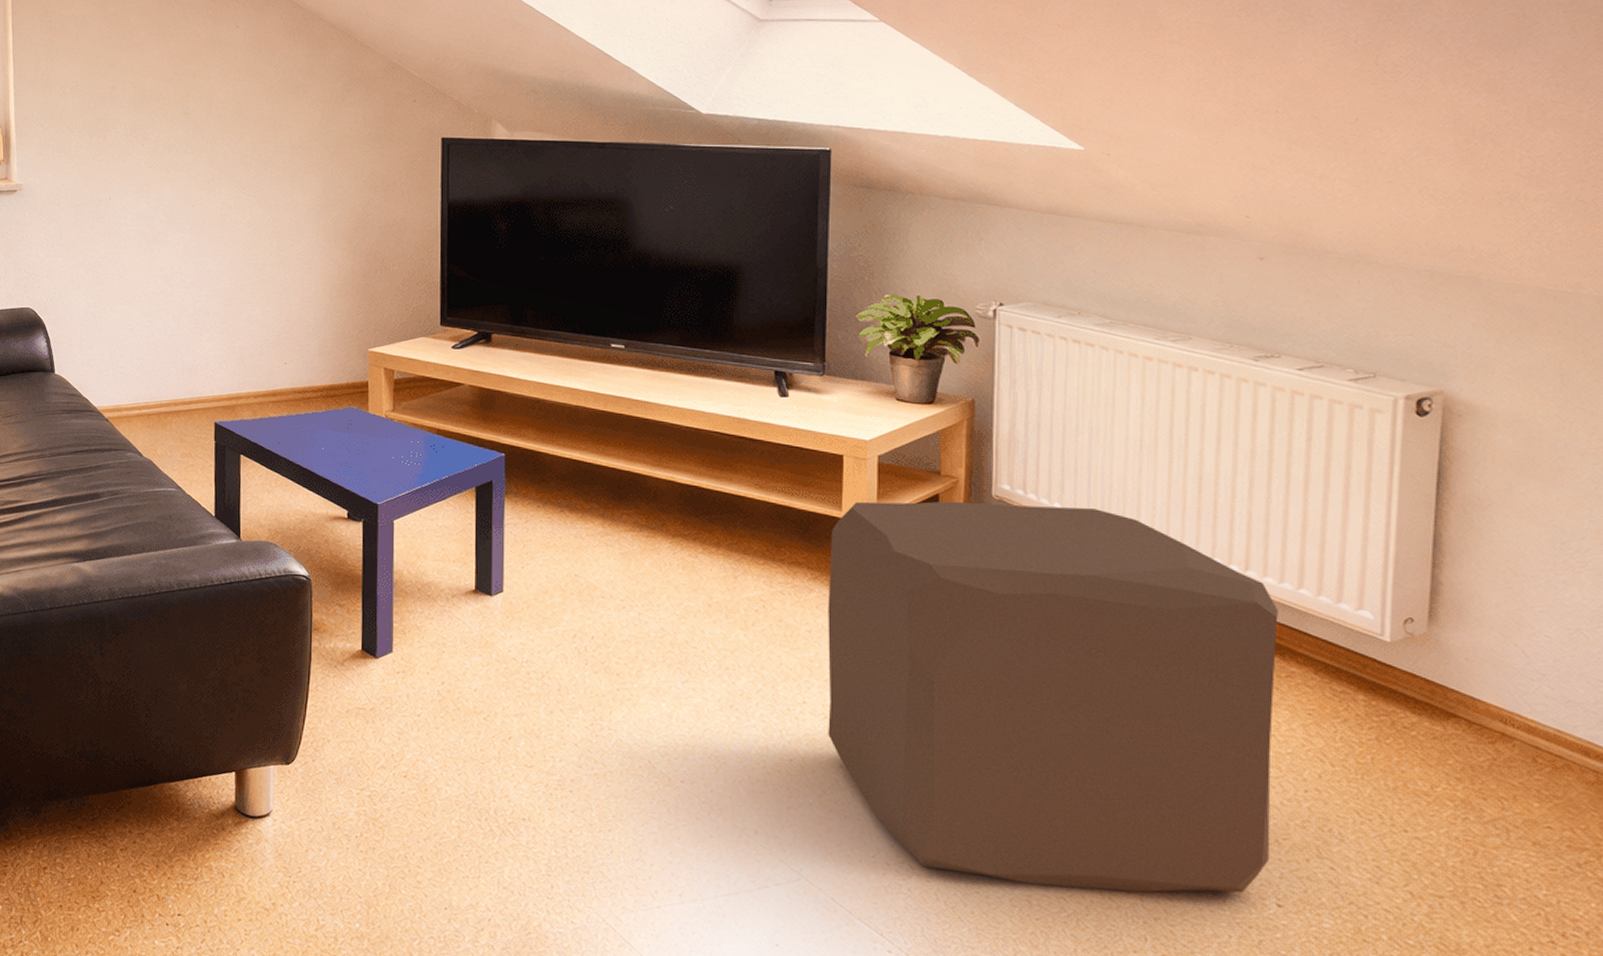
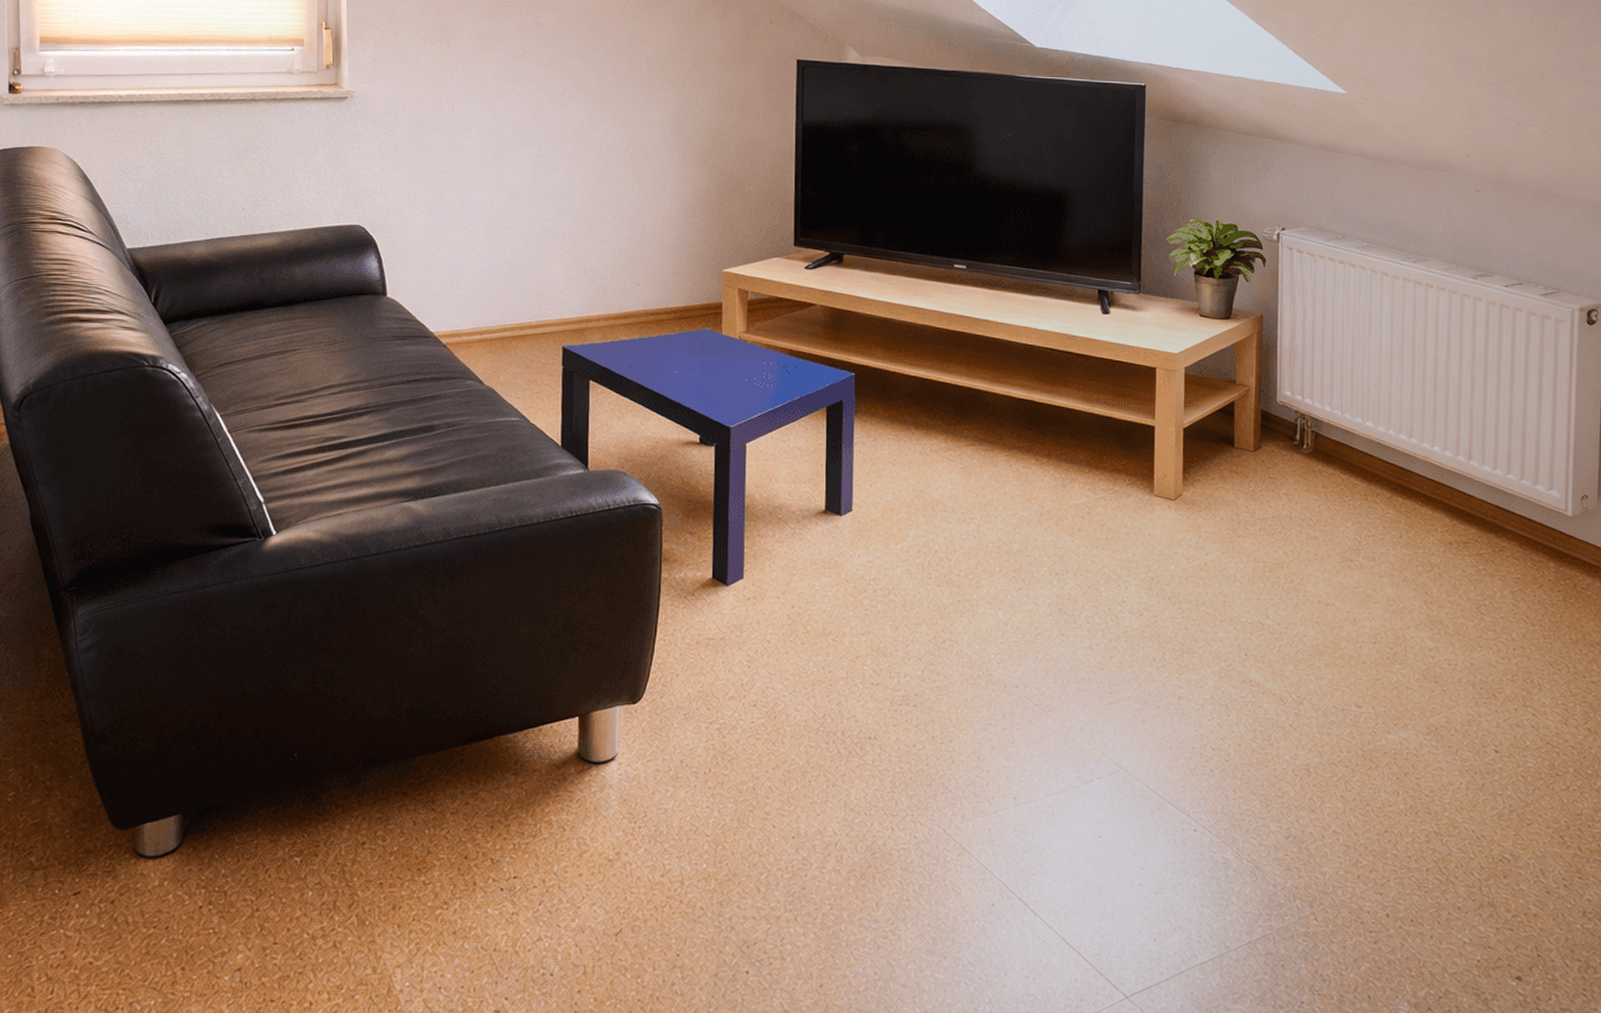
pouf: present [828,501,1278,893] -> none [1143,407,1493,754]

